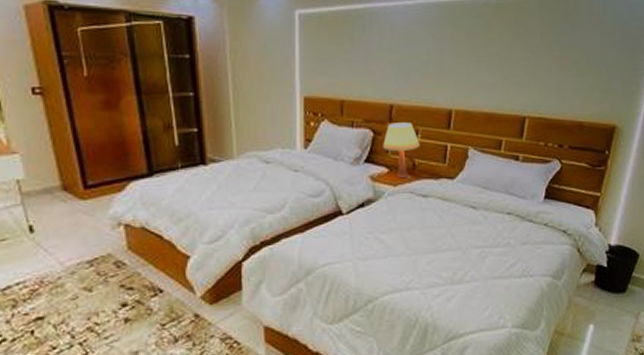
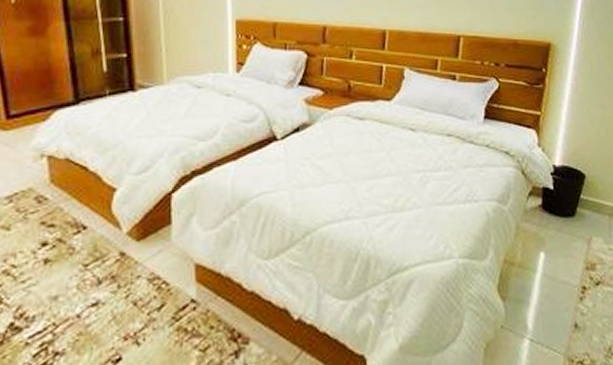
table lamp: present [383,121,420,179] -> none [317,42,355,101]

